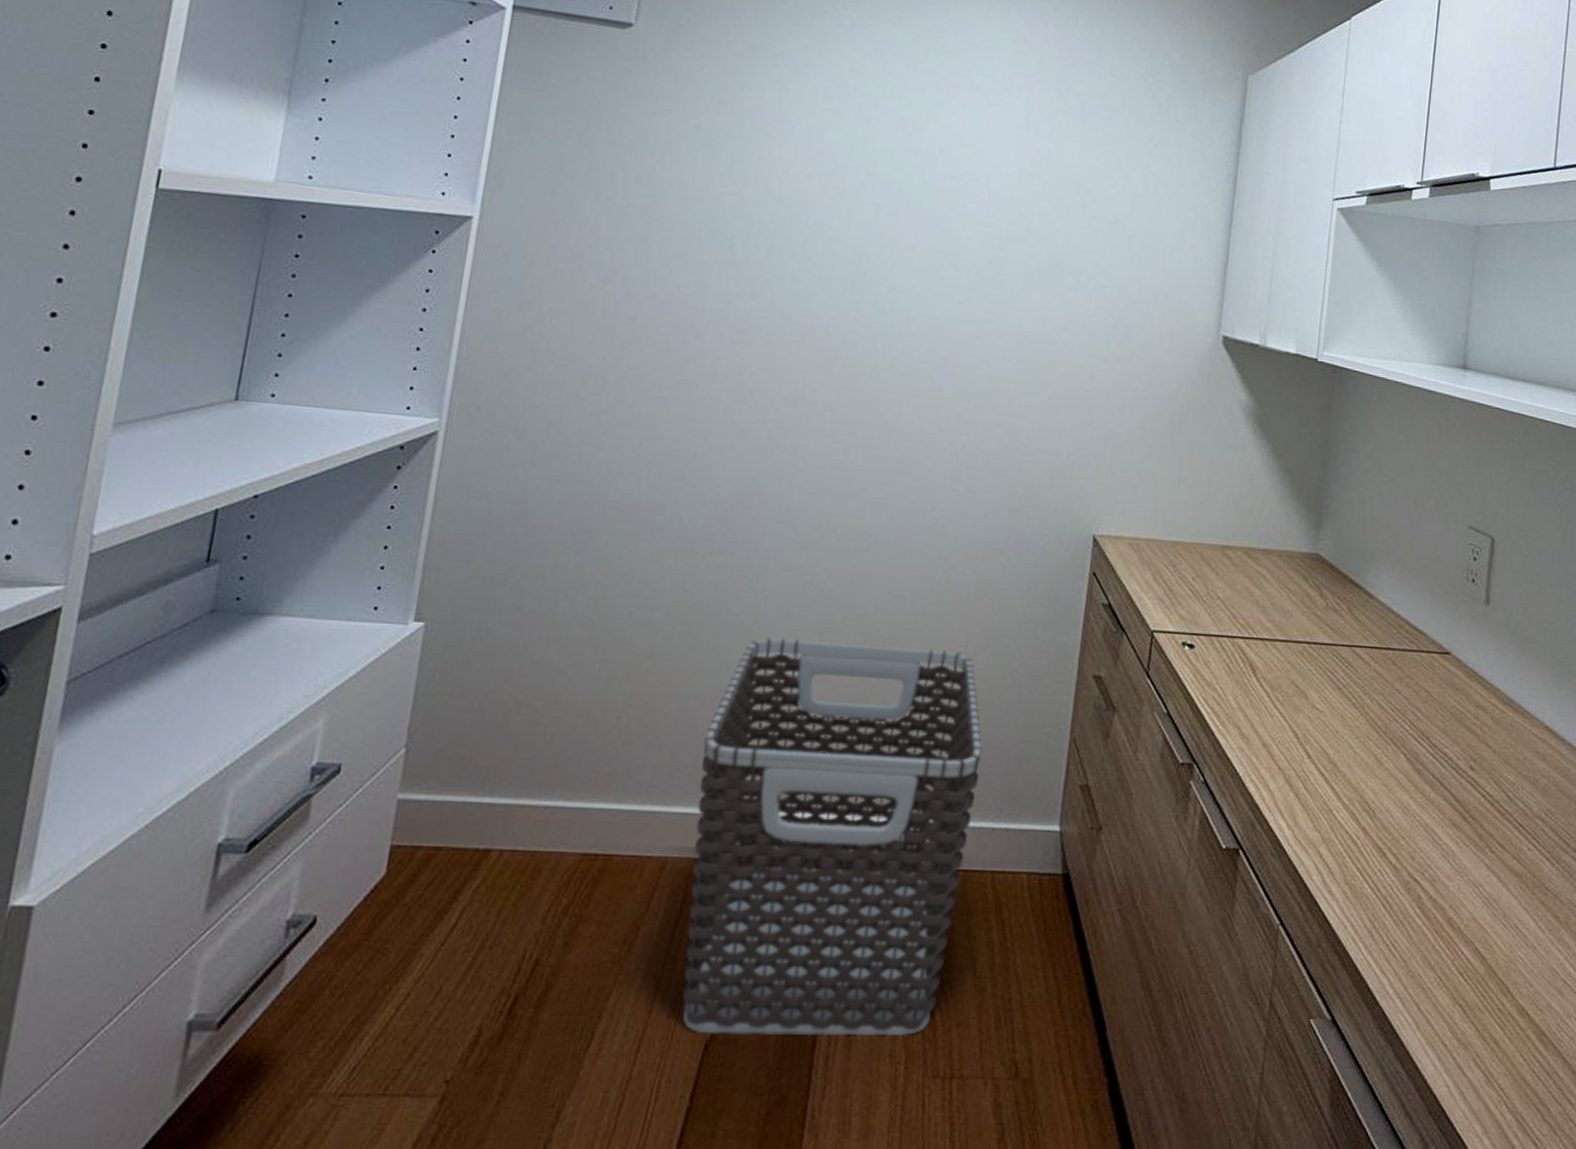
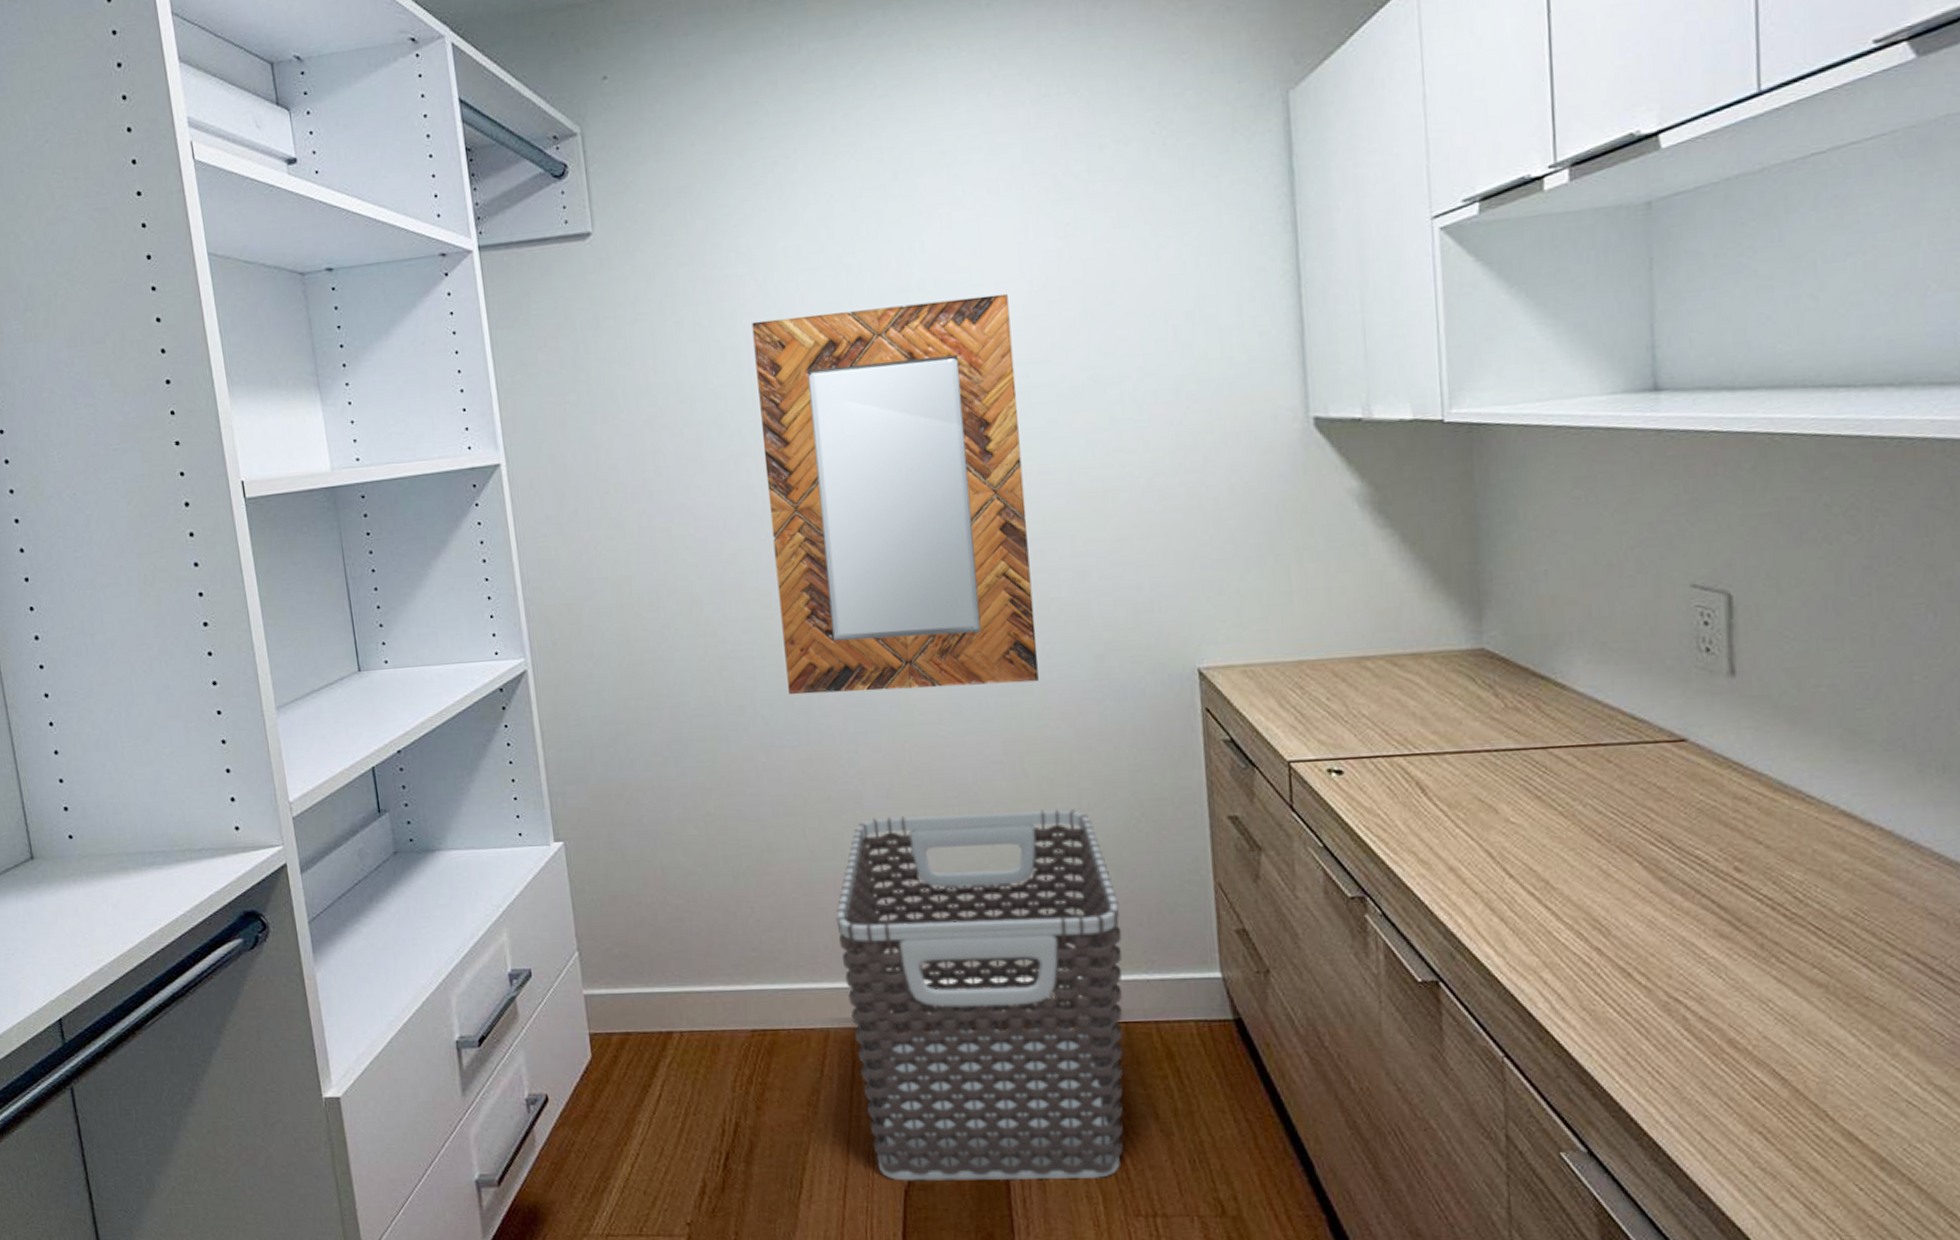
home mirror: none [714,143,1000,525] -> present [752,293,1039,695]

